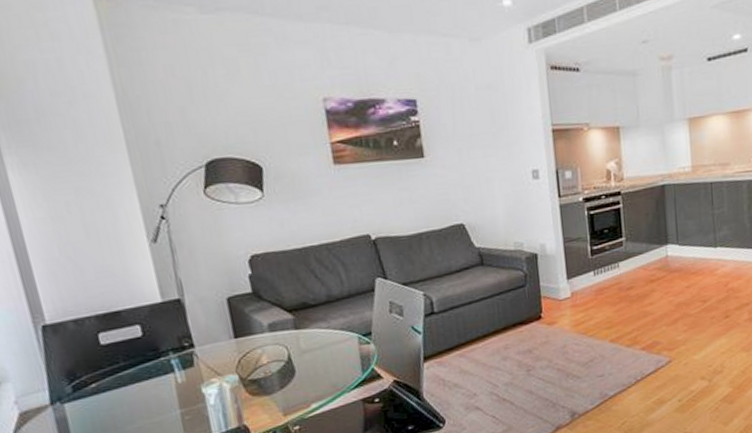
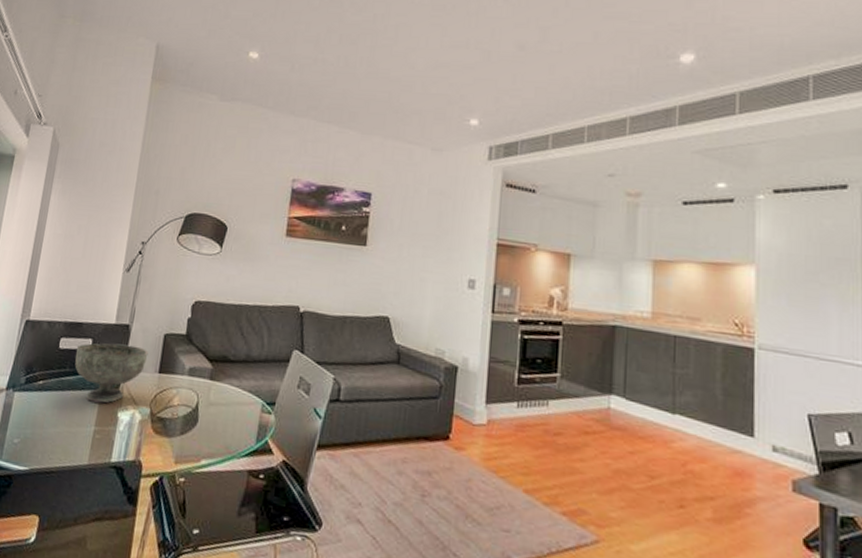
decorative bowl: none [124,318,216,387] -> present [74,343,149,403]

